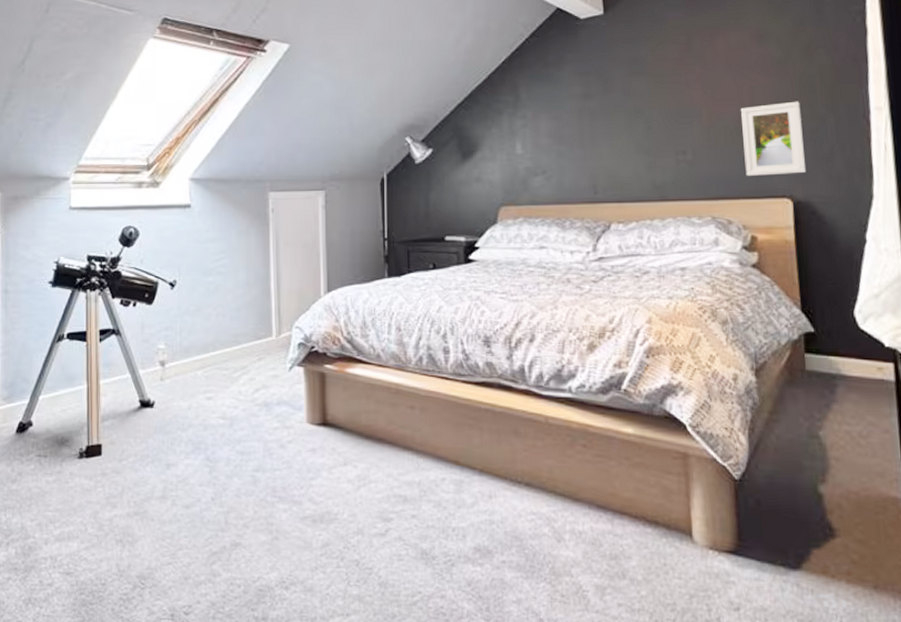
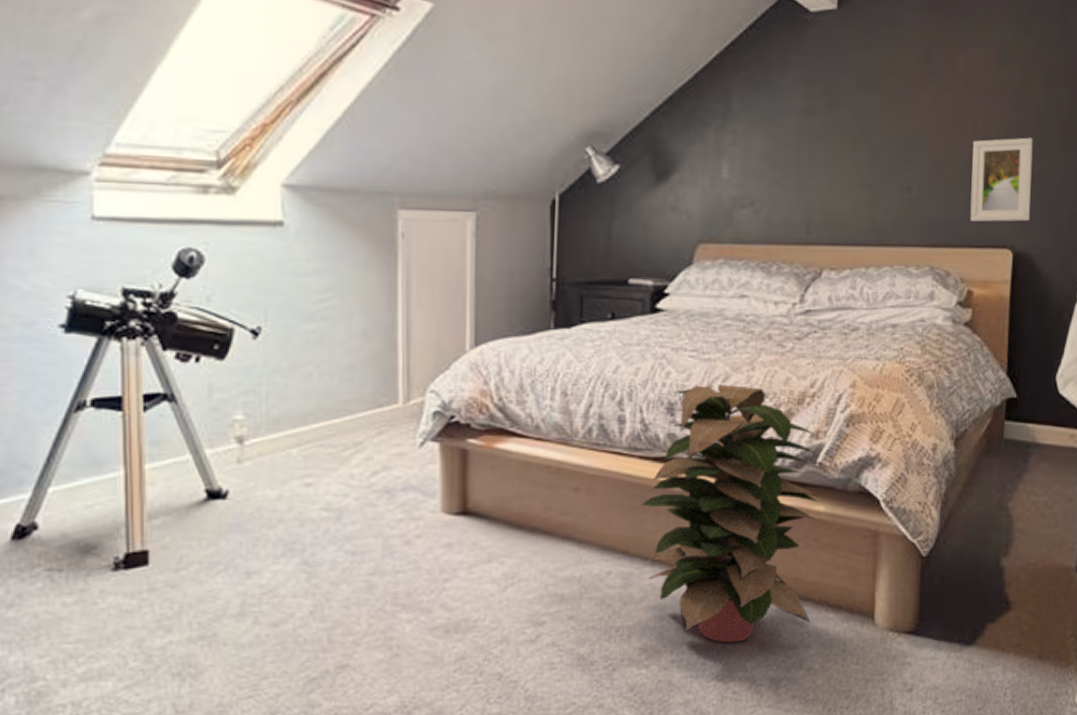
decorative plant: none [467,321,630,549] -> present [641,385,819,643]

